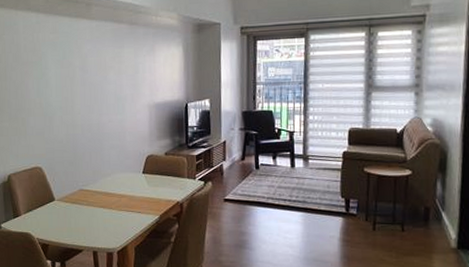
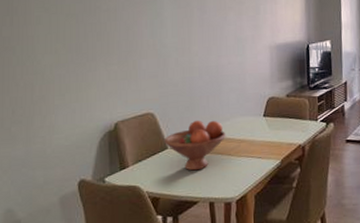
fruit bowl: none [52,174,108,222] -> present [164,120,227,171]

